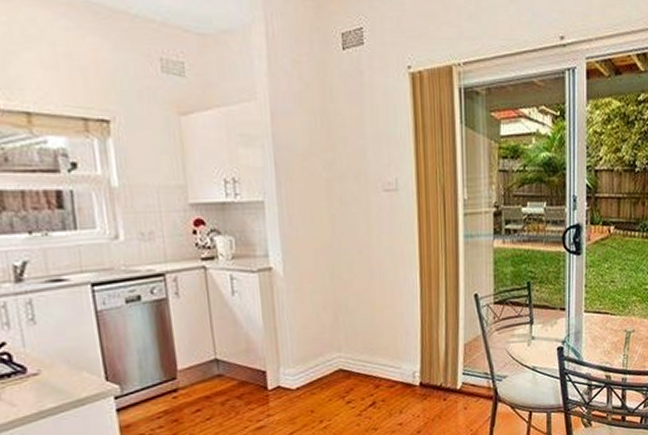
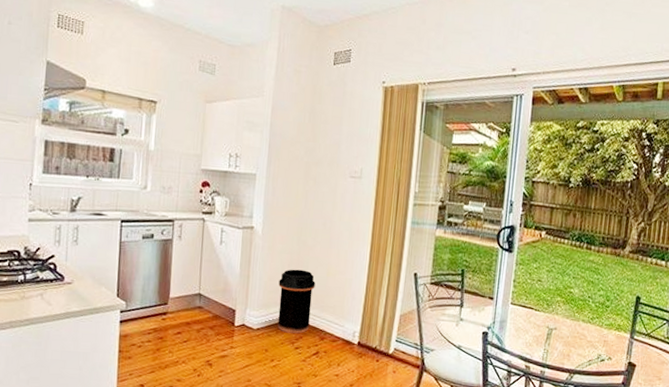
trash can: none [314,310,360,387] -> present [277,269,316,334]

